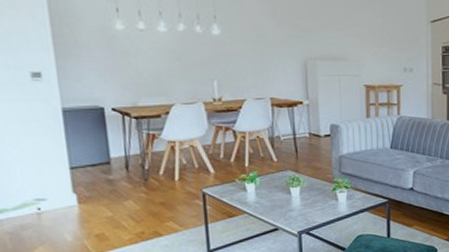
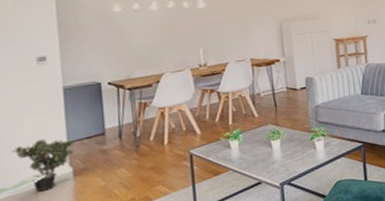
potted plant: none [9,162,78,216] -> present [11,139,74,192]

